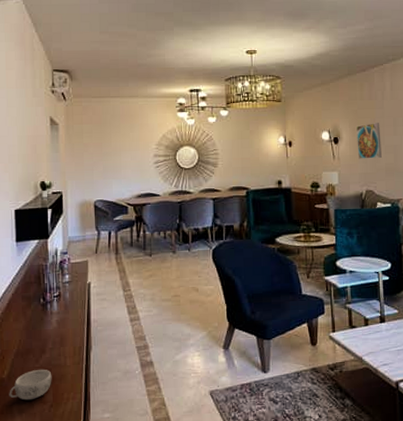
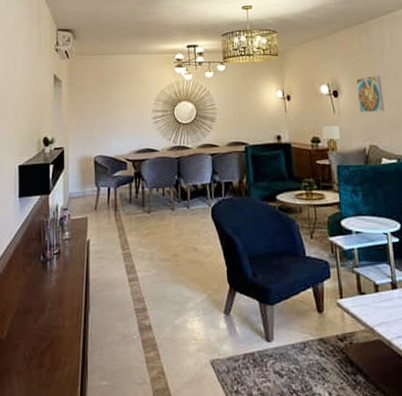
decorative bowl: present [9,369,52,401] -> none [7,330,50,364]

